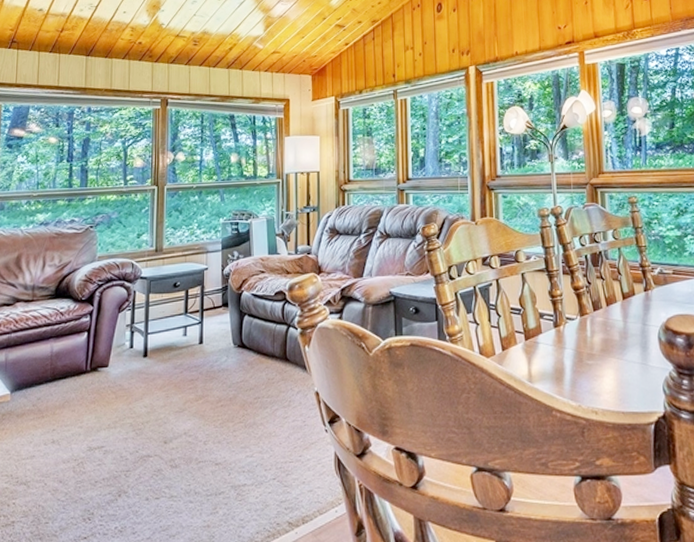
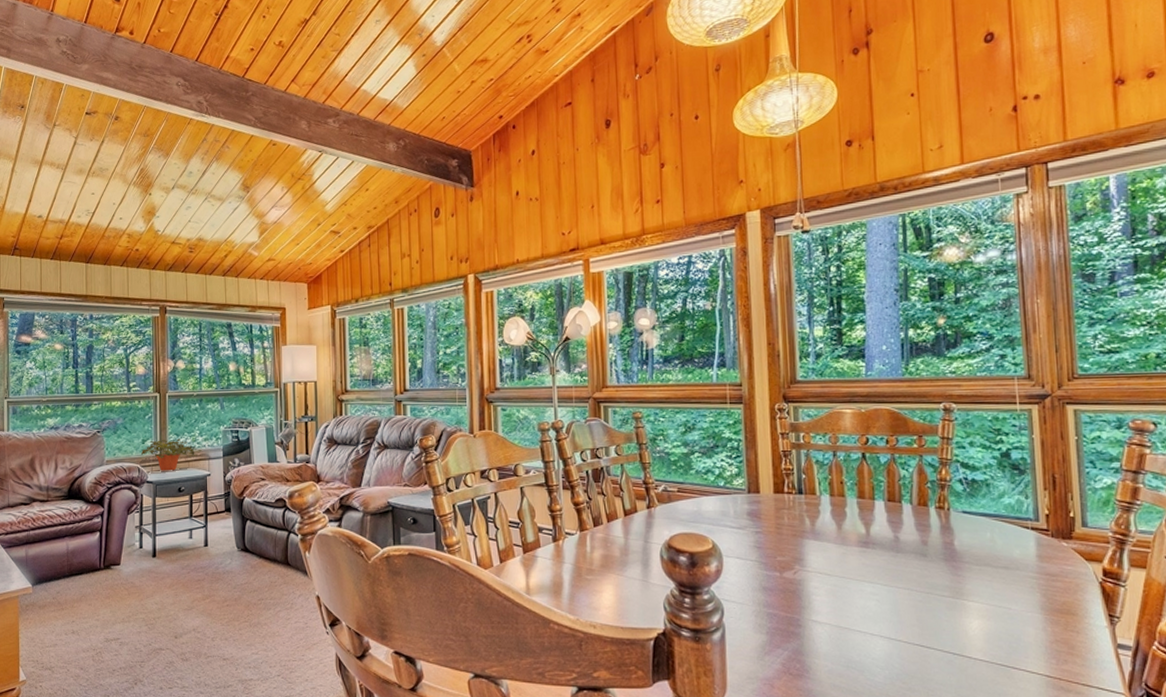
potted plant: none [135,232,201,266] -> present [140,438,203,471]

